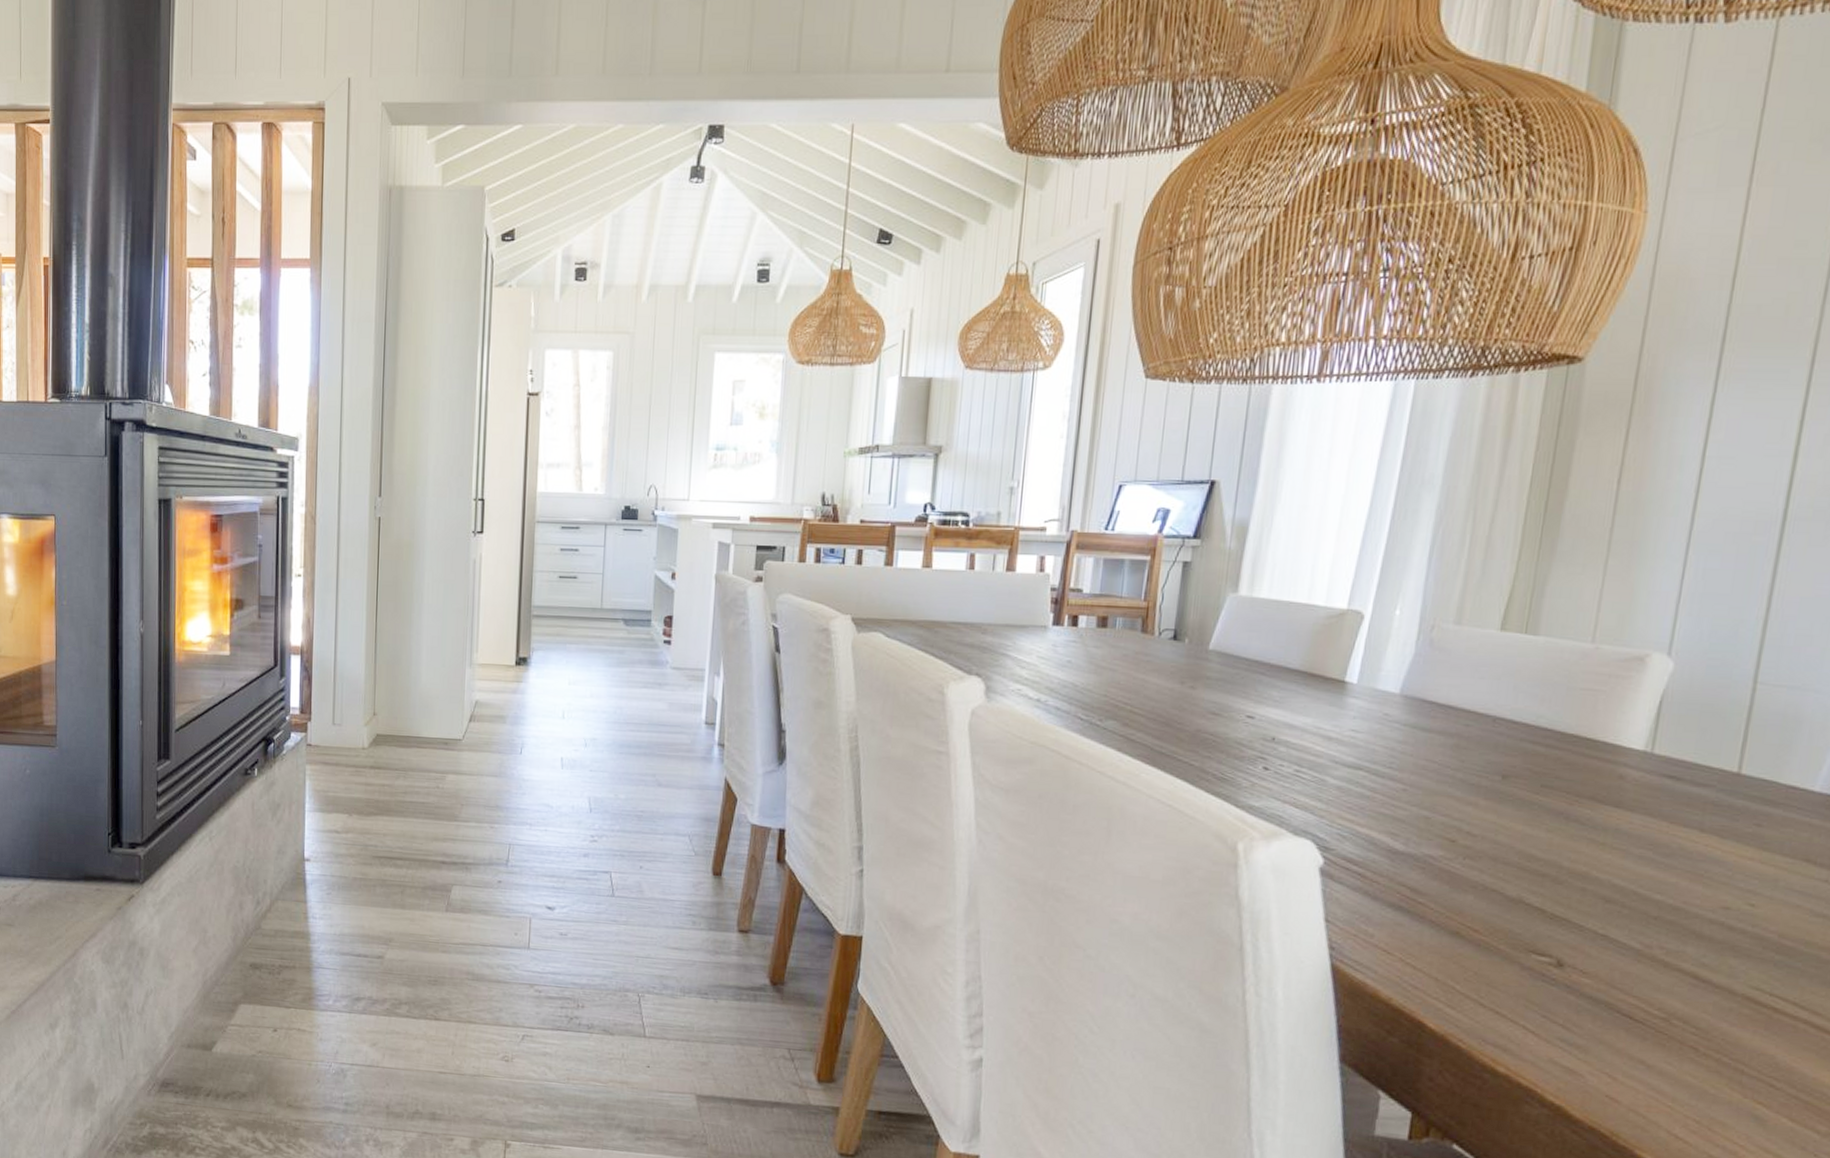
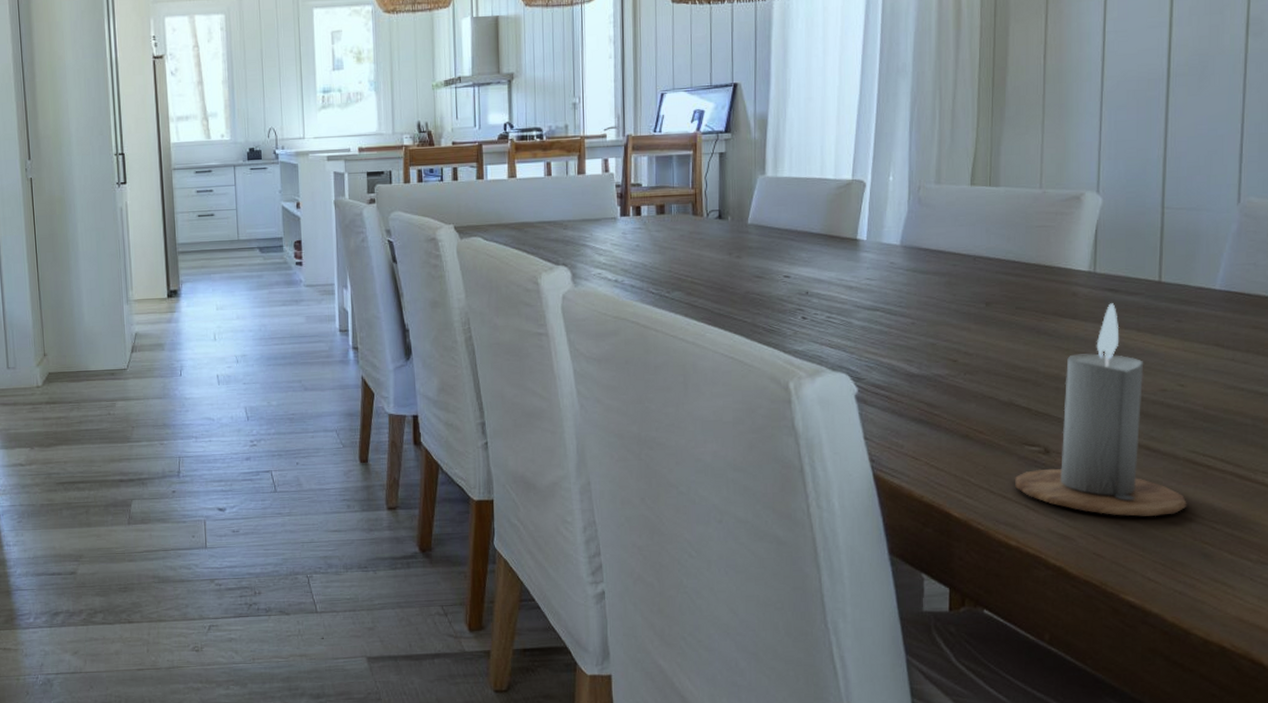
candle: none [1512,793,1740,1062] -> present [1014,303,1187,516]

